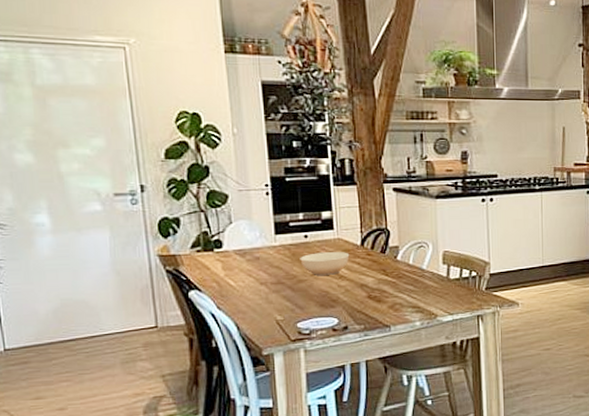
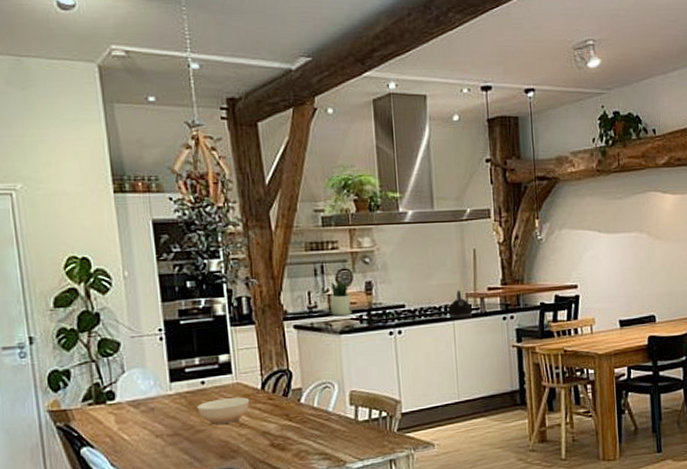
planter: none [426,148,449,182] -> present [328,280,353,317]
kettle: none [537,163,559,190] -> present [449,289,472,319]

